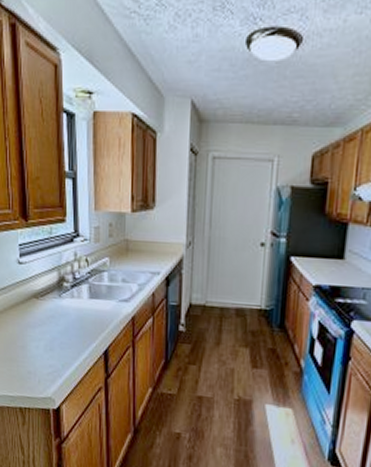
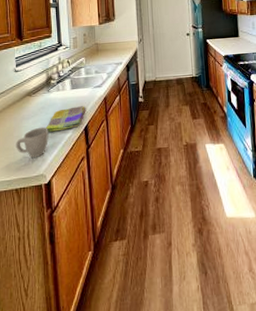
mug: none [19,340,59,377] -> present [16,126,49,159]
dish towel: none [56,322,108,350] -> present [46,106,86,132]

